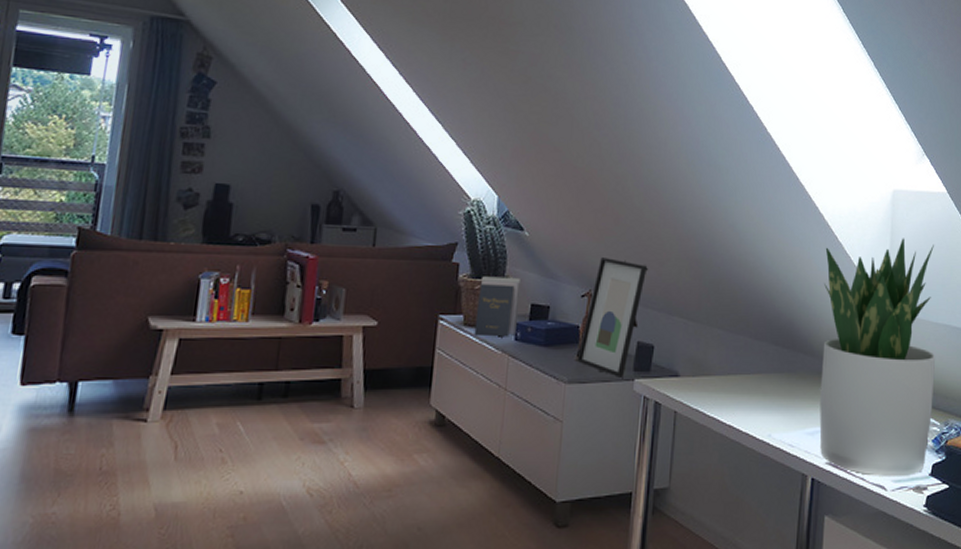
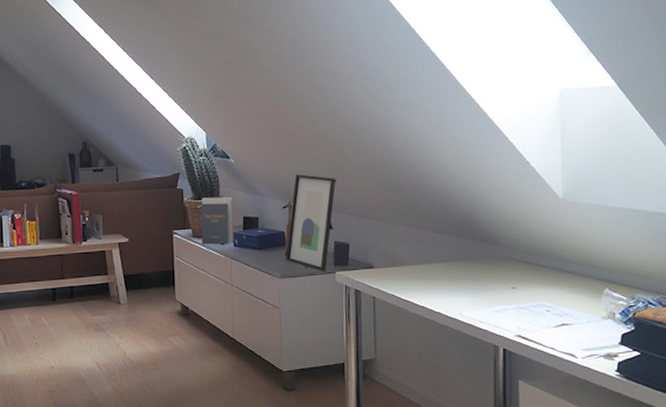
planter: present [819,238,936,478] -> none [497,132,618,347]

